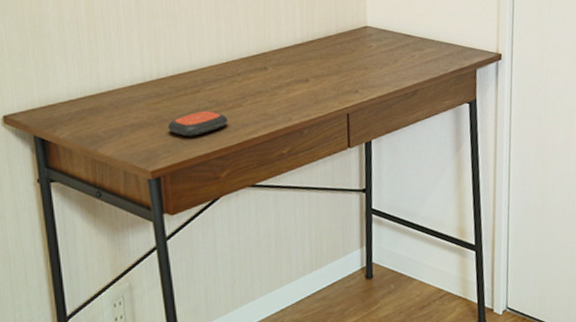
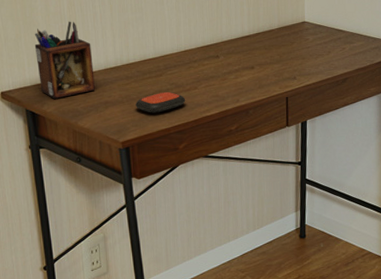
desk organizer: none [44,30,119,122] -> present [34,21,95,99]

